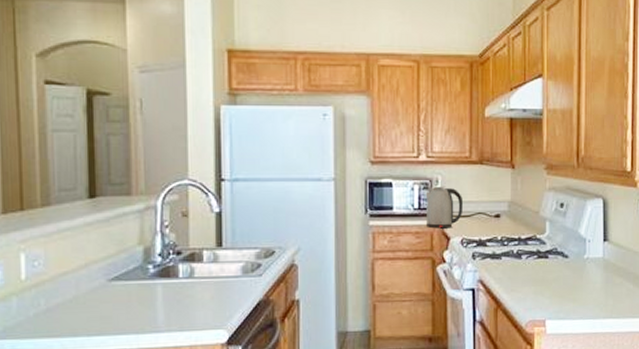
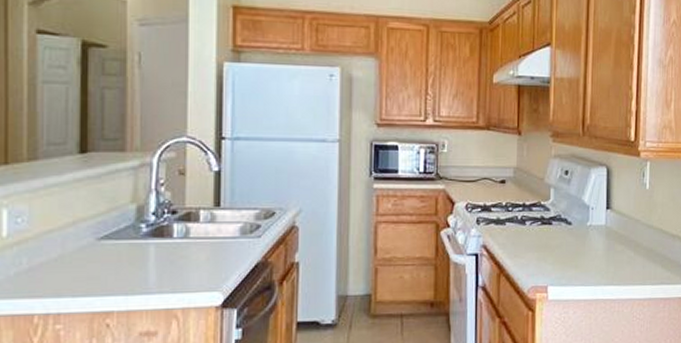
kettle: present [425,186,462,229] -> none [430,150,468,193]

